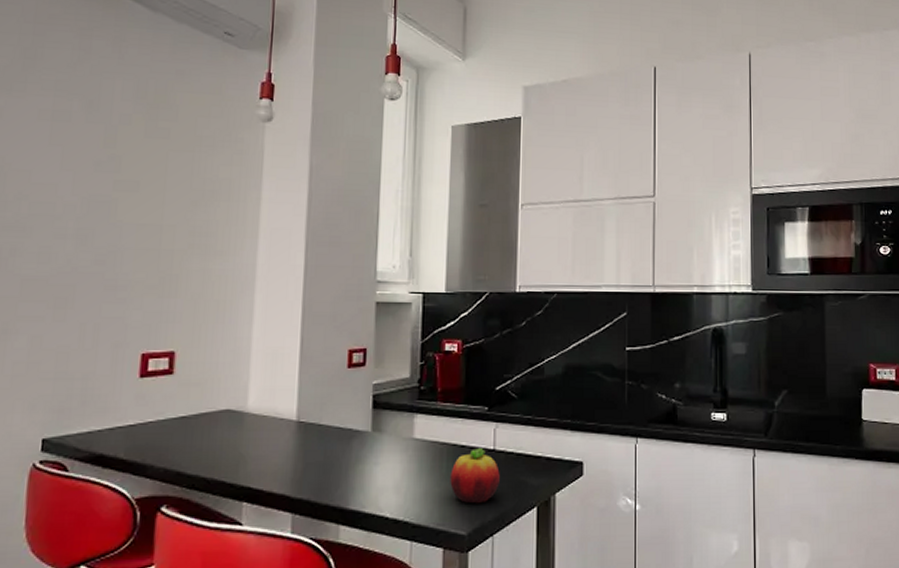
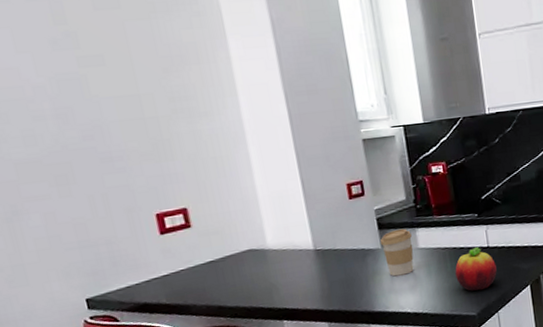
coffee cup: none [371,411,410,469] -> present [380,228,414,277]

